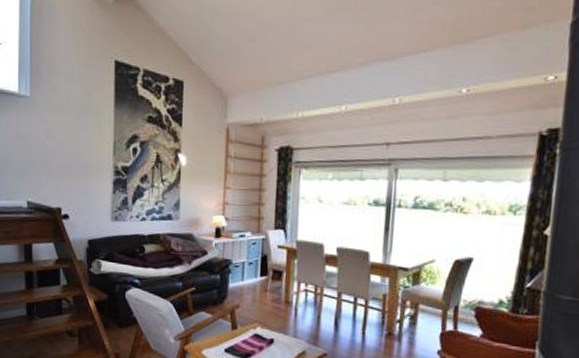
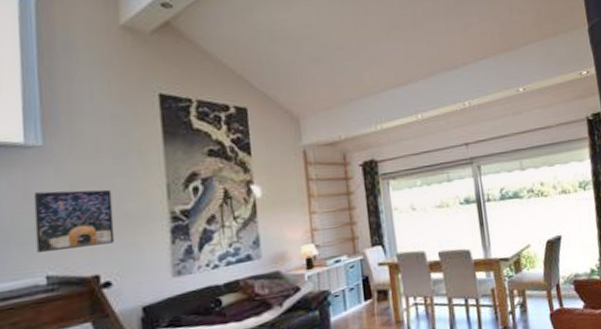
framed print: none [22,134,74,184] -> present [33,189,115,254]

